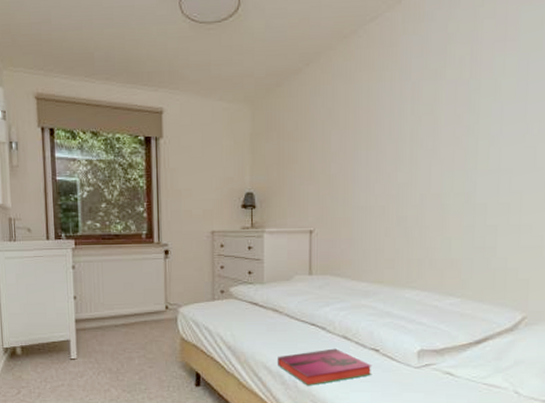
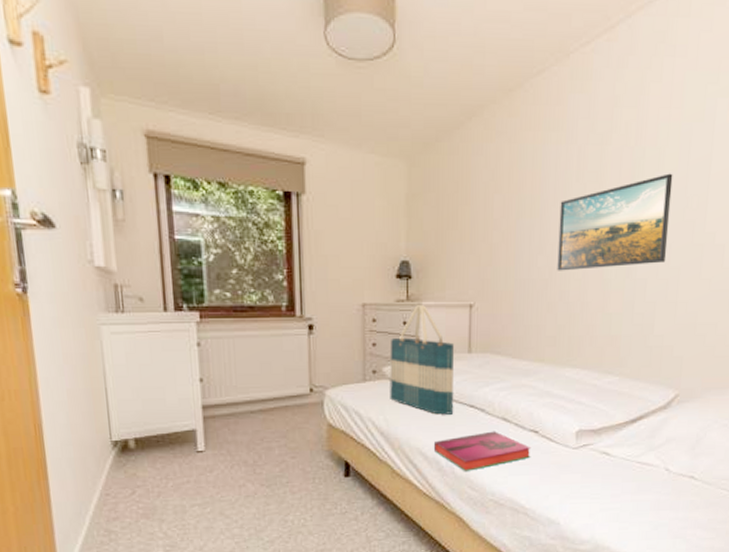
tote bag: none [236,232,295,332] -> present [390,305,454,415]
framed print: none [394,102,511,198] -> present [557,173,673,271]

